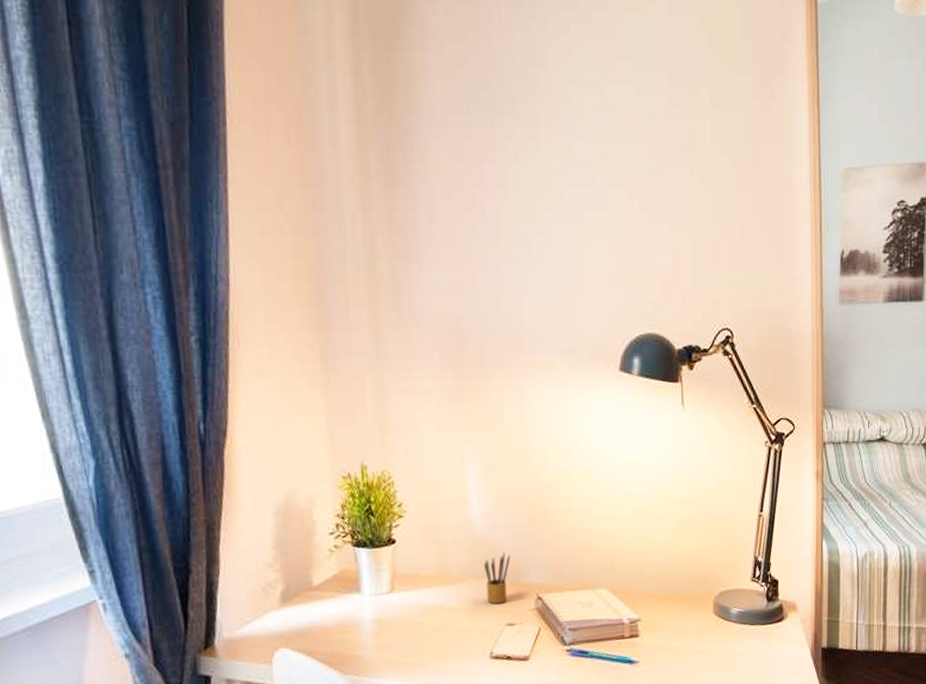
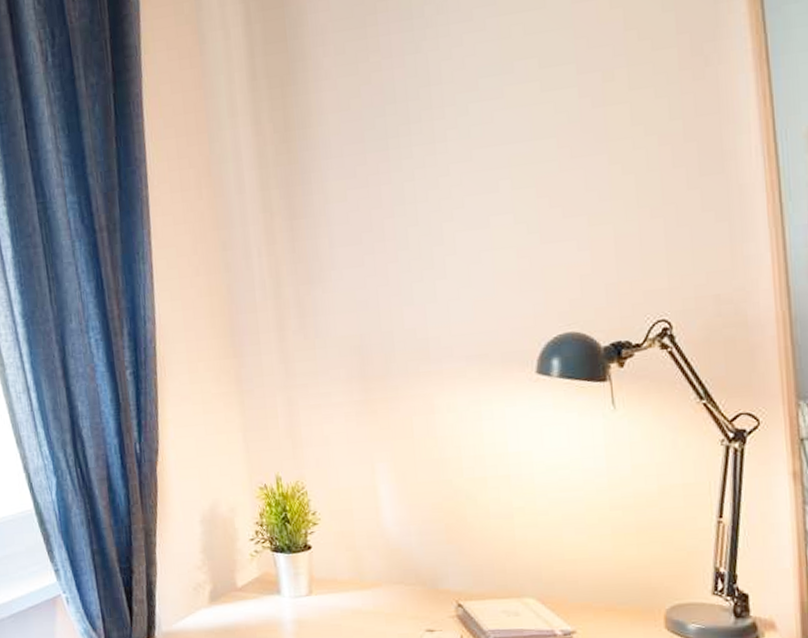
pencil box: present [483,552,510,604] -> none [399,559,427,610]

